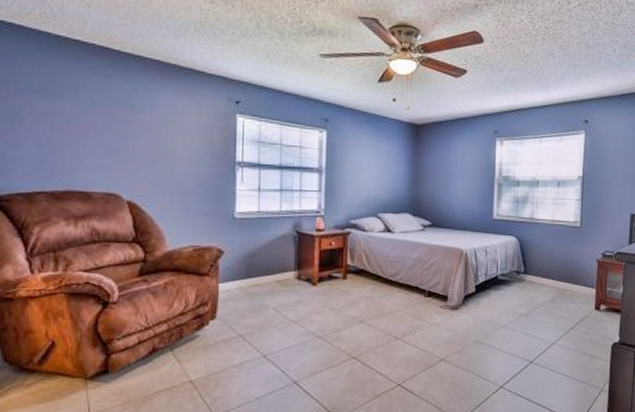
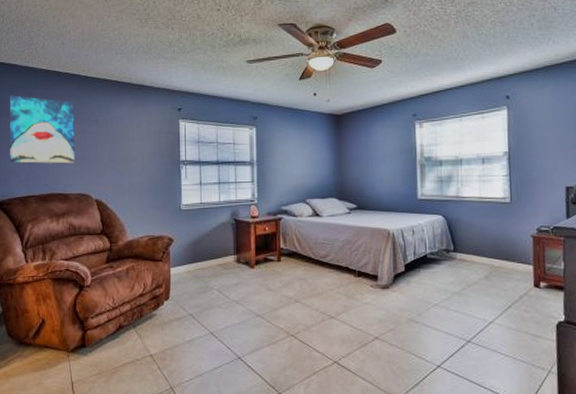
wall art: none [11,64,103,156] -> present [9,95,75,164]

